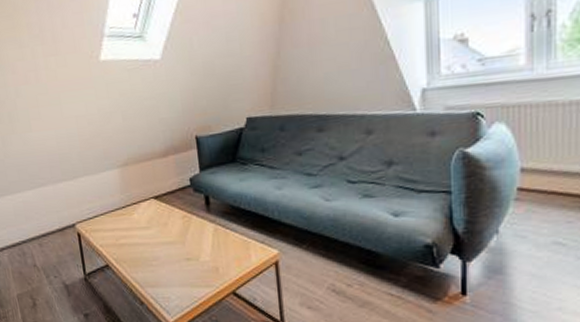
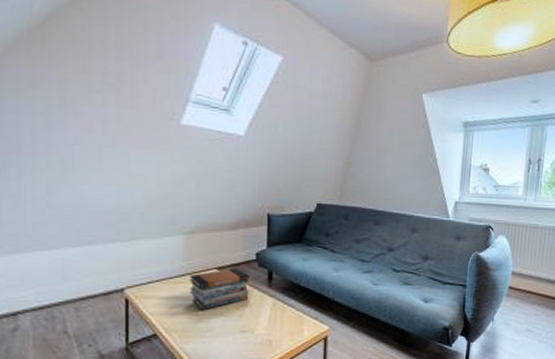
book stack: none [129,195,189,239] -> present [190,268,250,310]

